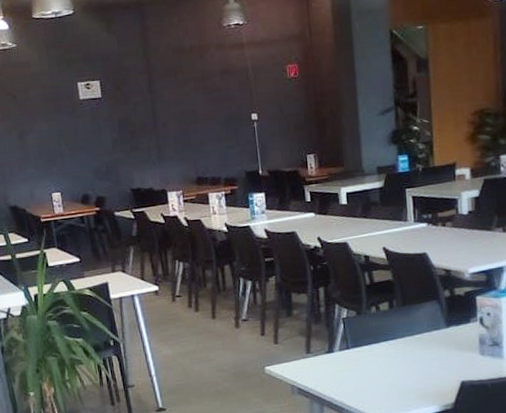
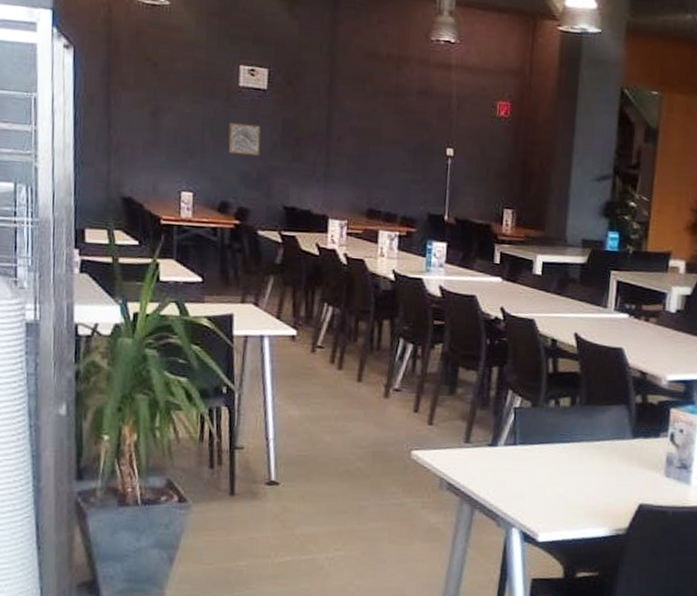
wall art: none [78,127,106,155] -> present [228,122,261,156]

